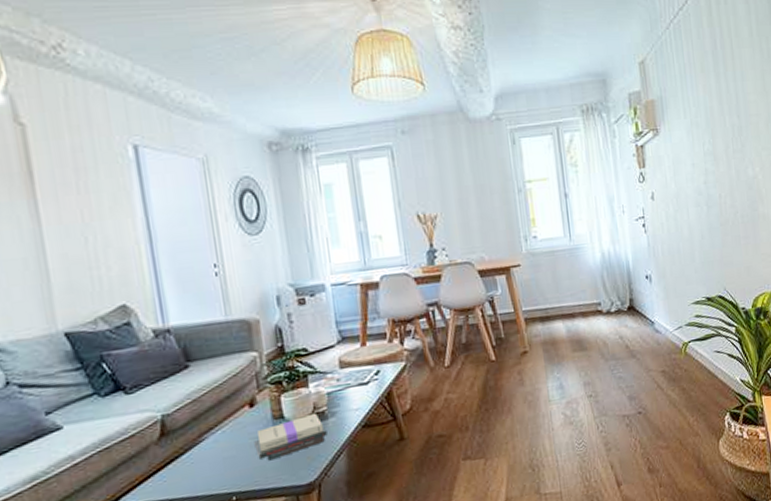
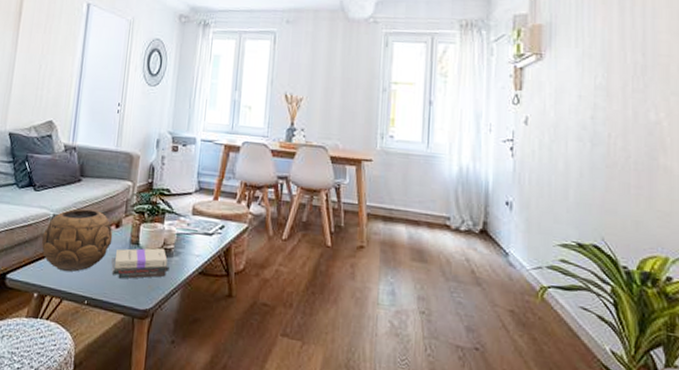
decorative bowl: none [153,394,250,475] -> present [41,208,113,272]

